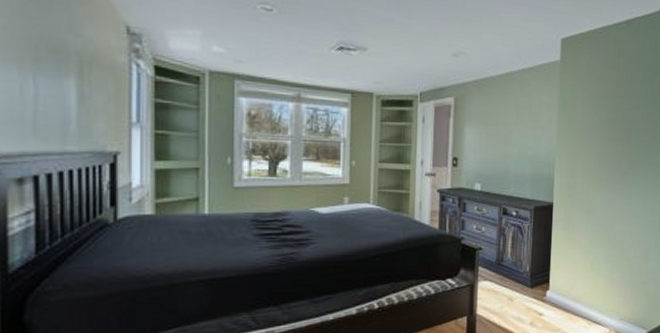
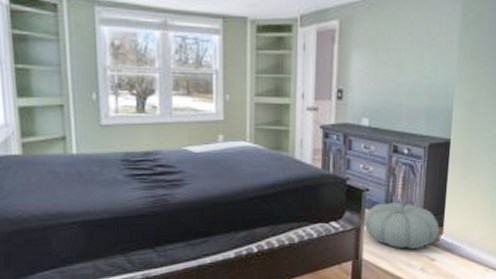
pouf: none [477,260,546,304] -> present [363,202,440,249]

